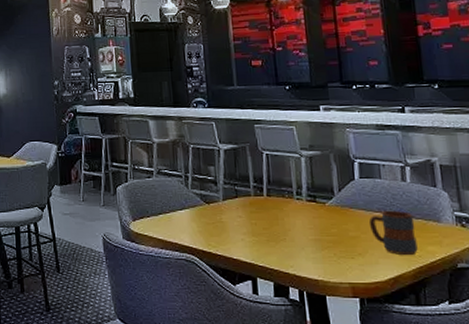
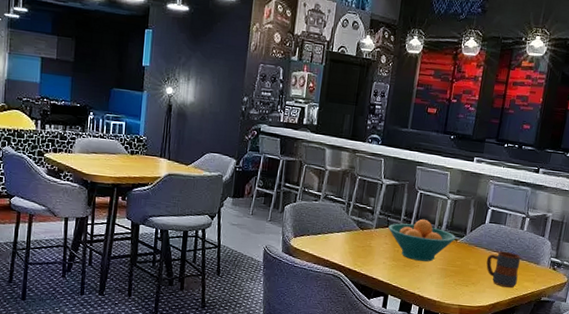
fruit bowl: none [237,183,323,233] -> present [388,219,456,262]

